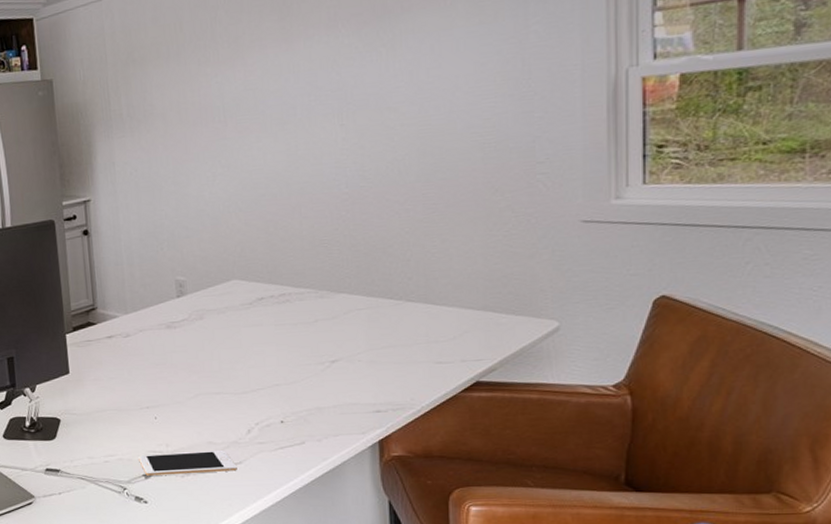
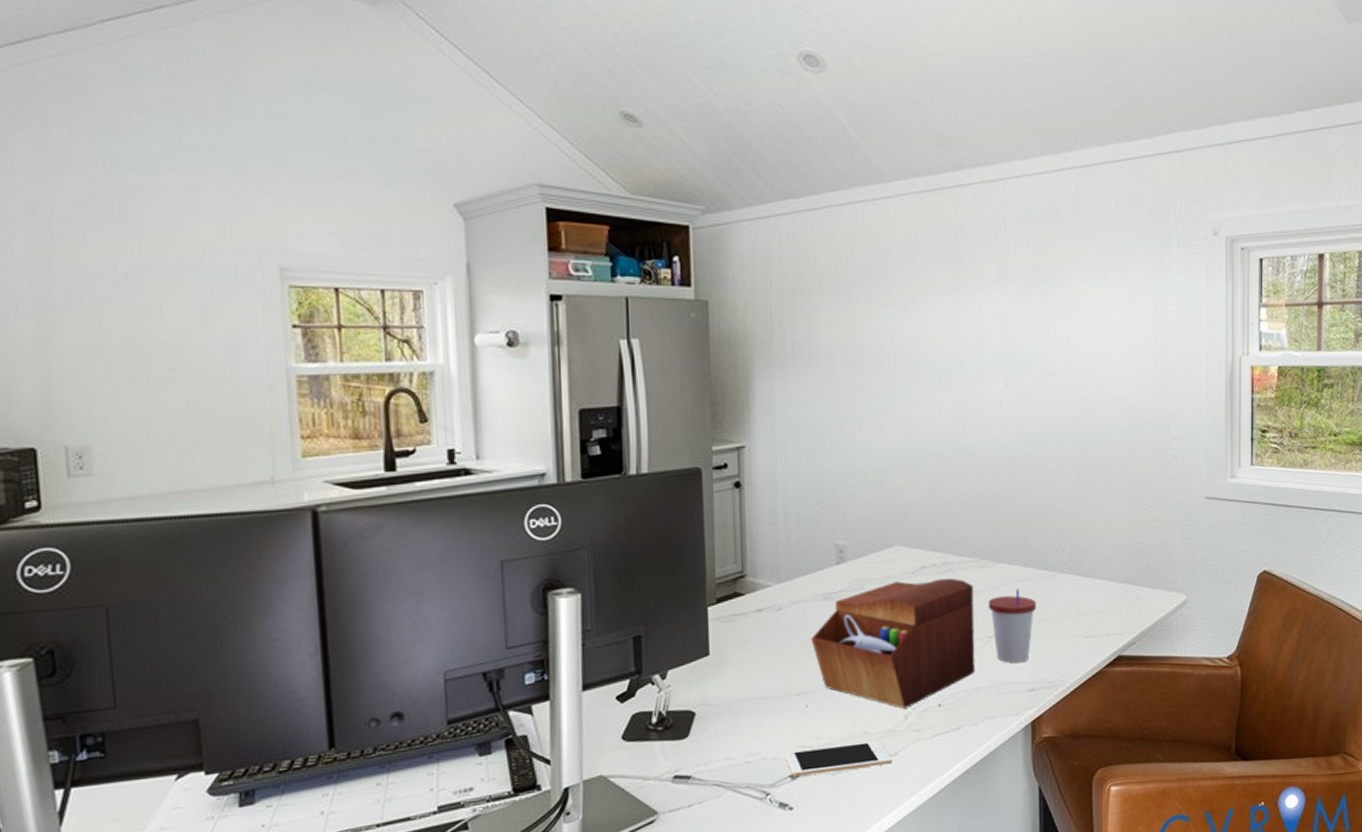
sewing box: none [157,307,318,423] -> present [811,578,975,709]
cup: none [328,317,382,386] -> present [988,588,1037,663]

